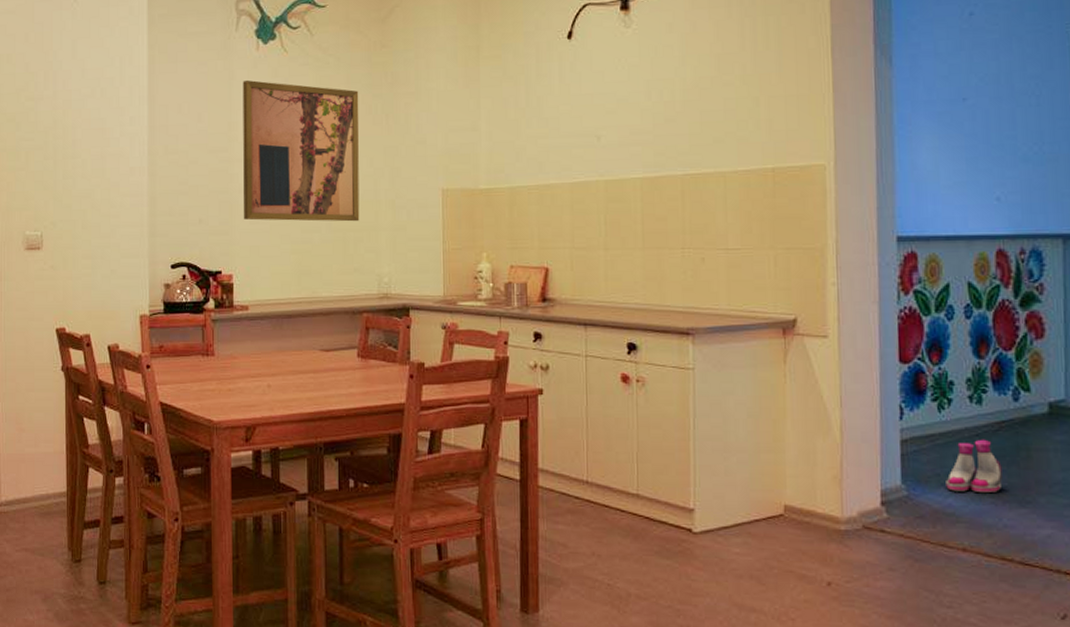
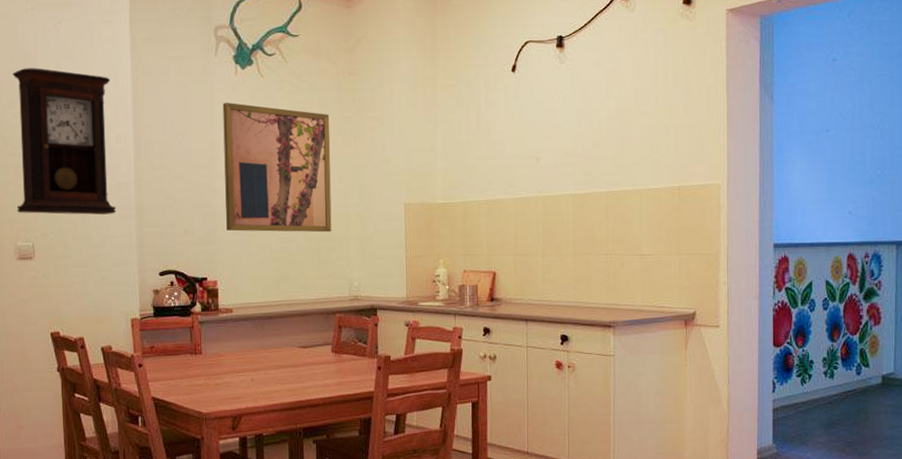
pendulum clock: none [26,48,128,203] -> present [12,68,117,216]
boots: present [946,439,1002,492] -> none [805,405,847,448]

